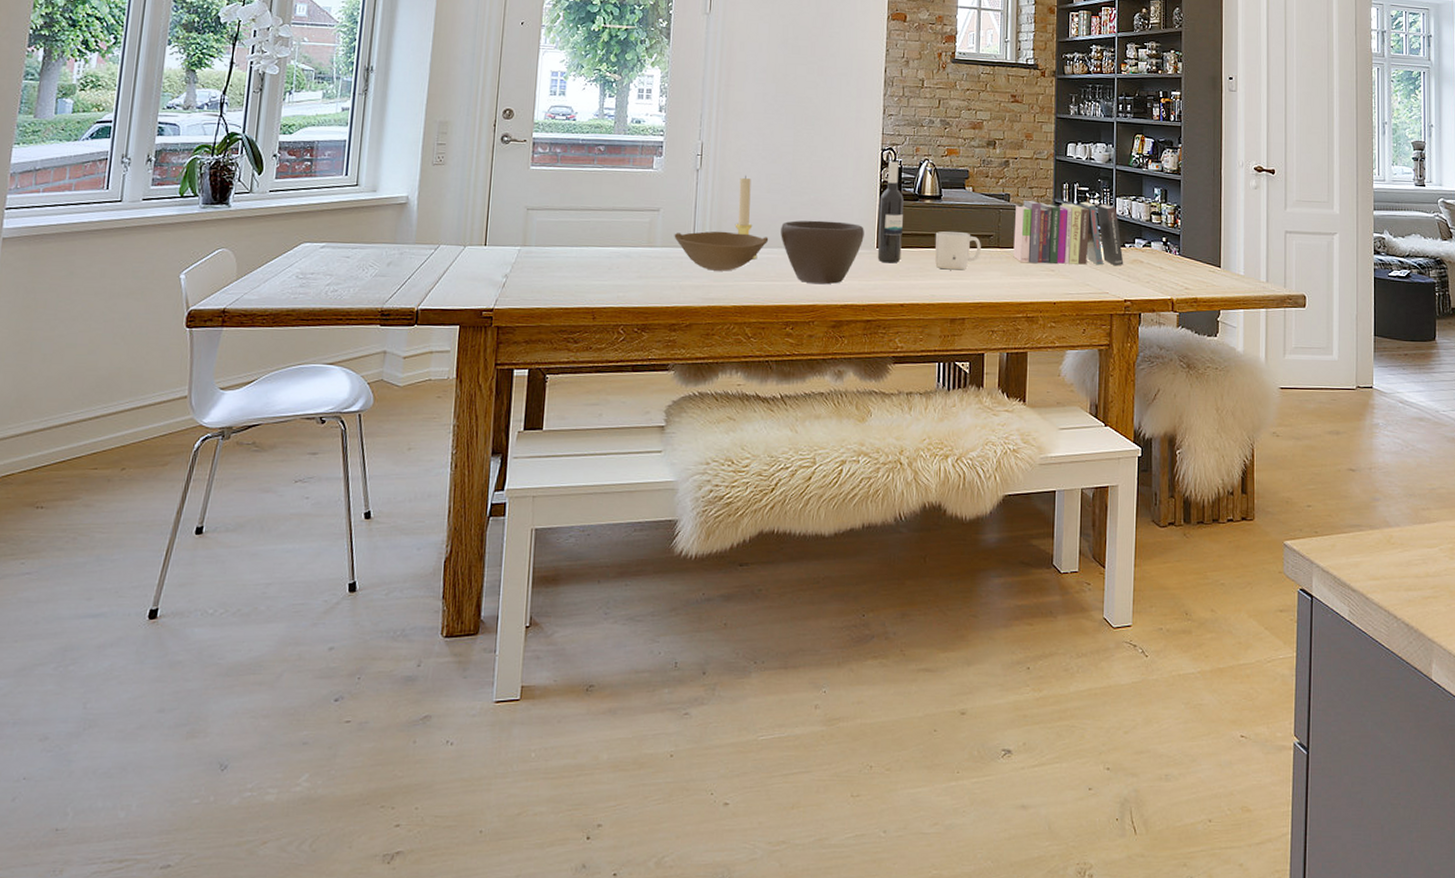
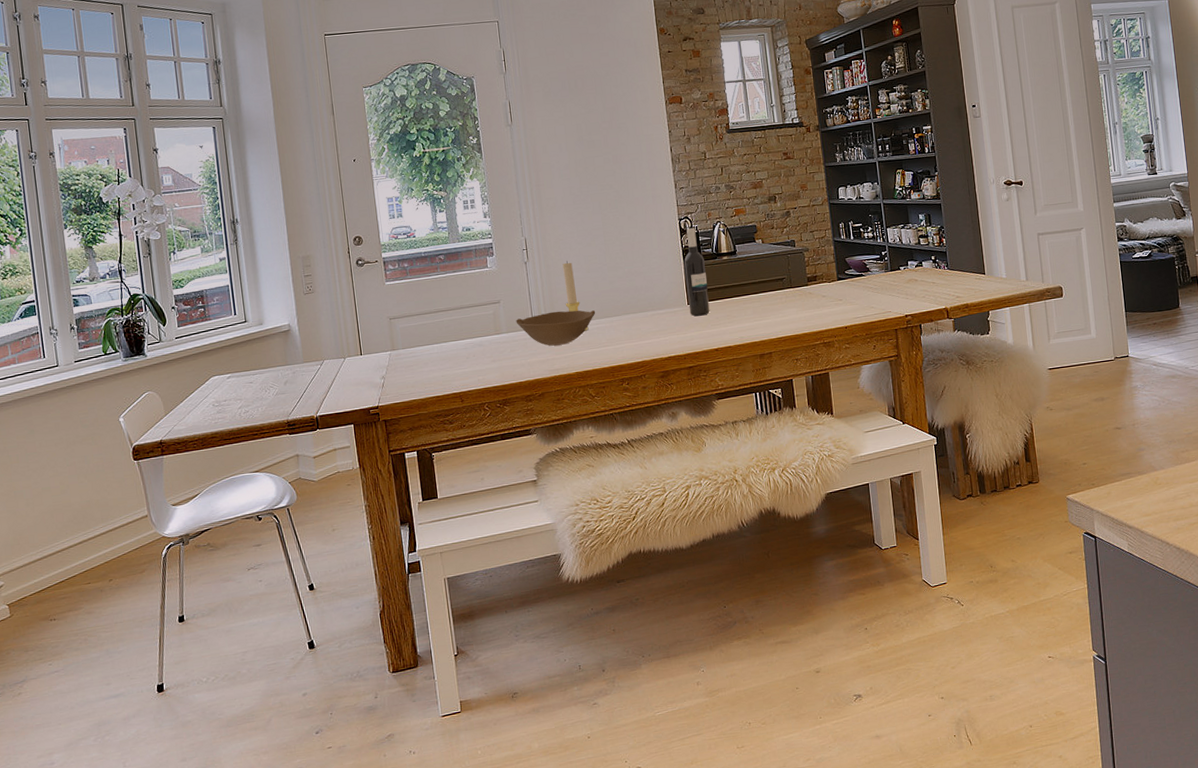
bowl: present [781,220,864,285] -> none [604,287,676,344]
mug: present [934,231,981,270] -> none [735,279,777,314]
books: present [1013,199,1124,266] -> none [801,235,901,298]

